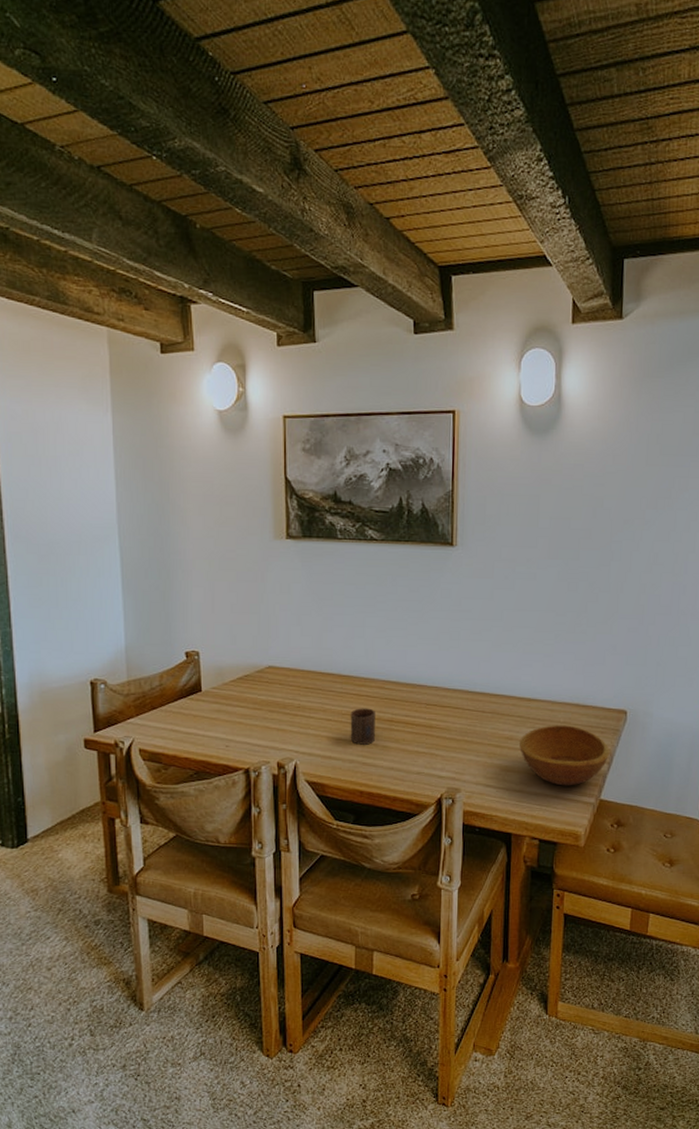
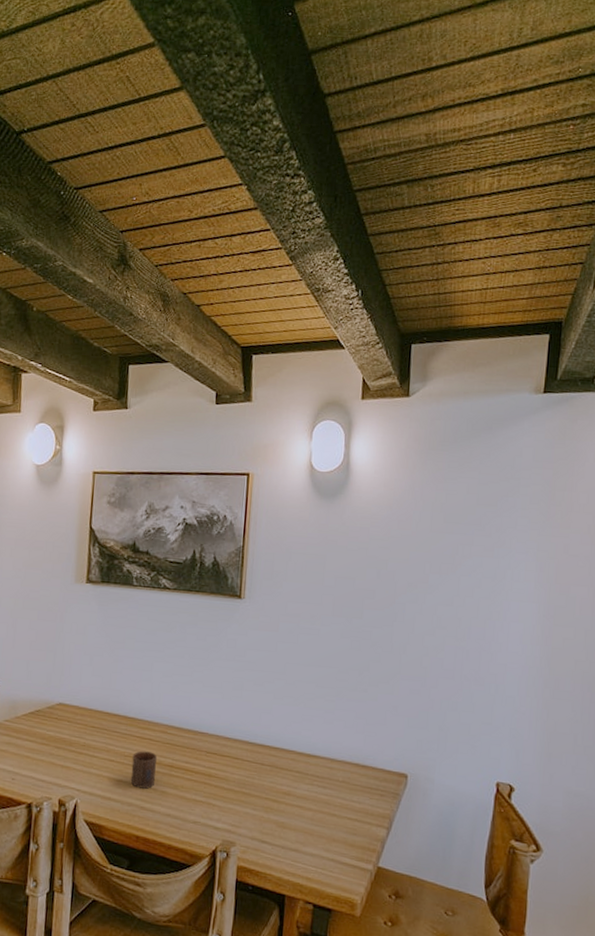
wooden bowl: present [518,725,609,786] -> none [296,783,389,850]

